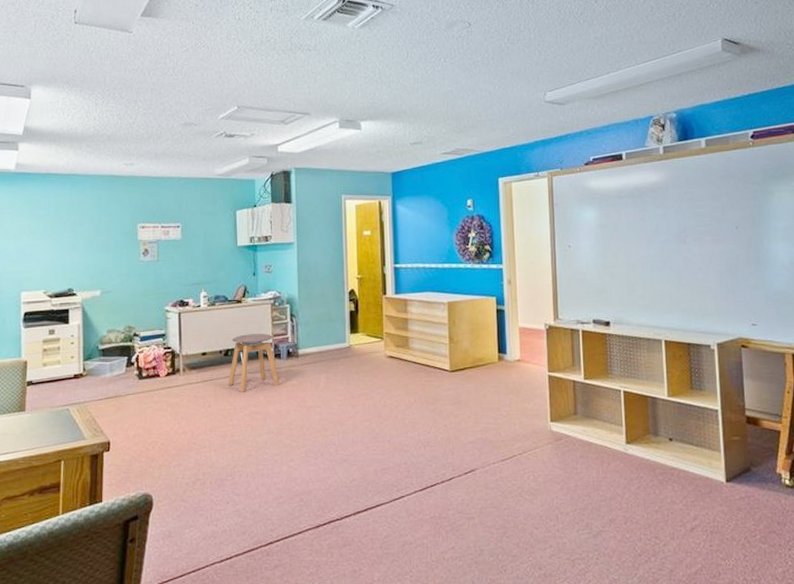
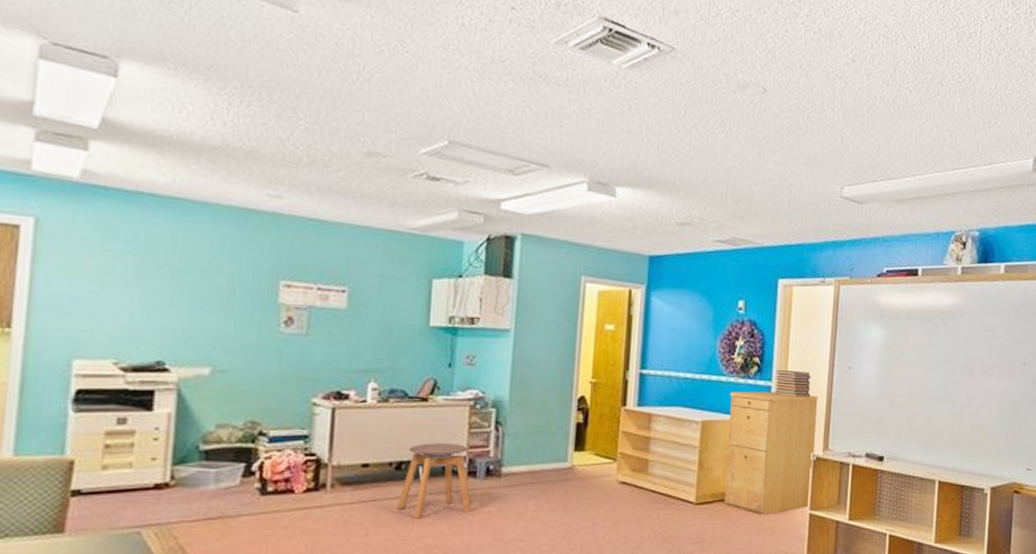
filing cabinet: none [469,273,548,379] -> present [724,391,818,516]
book stack: none [505,253,538,276] -> present [775,370,811,398]

